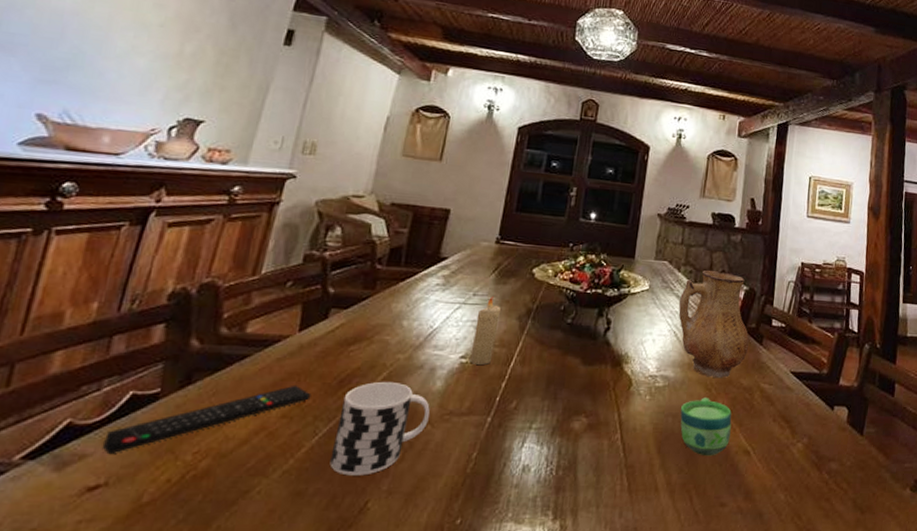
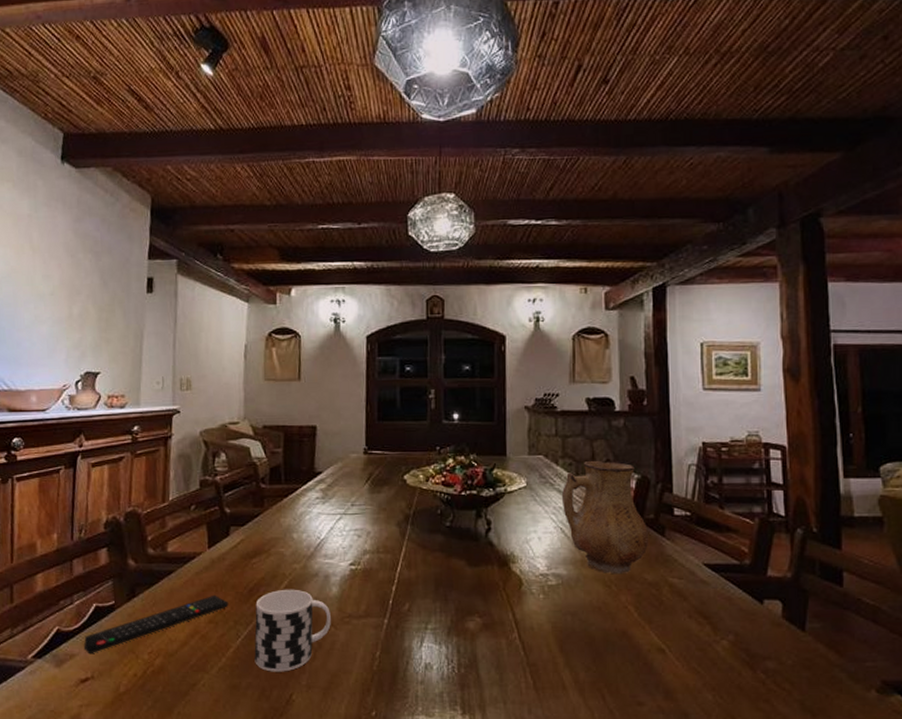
candle: present [469,296,501,366] -> none [358,505,380,572]
cup: present [680,397,732,456] -> none [580,595,639,655]

